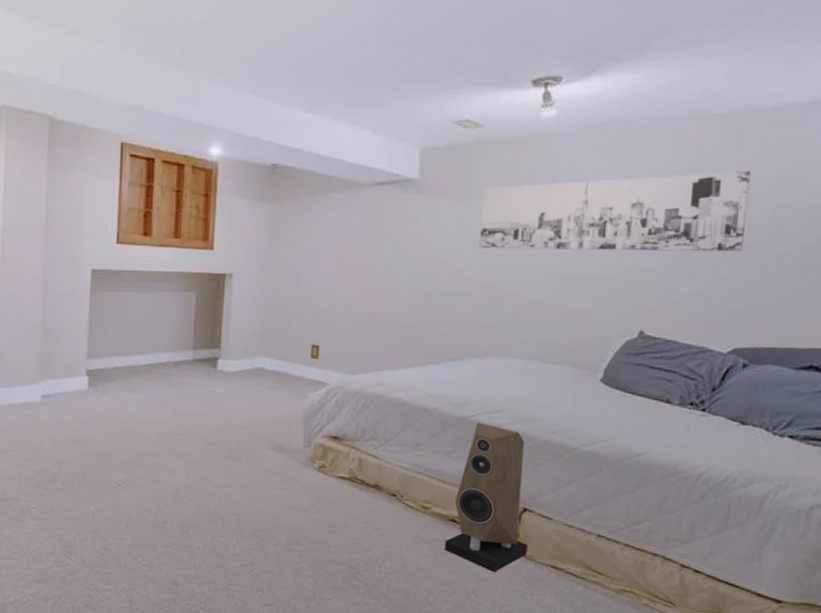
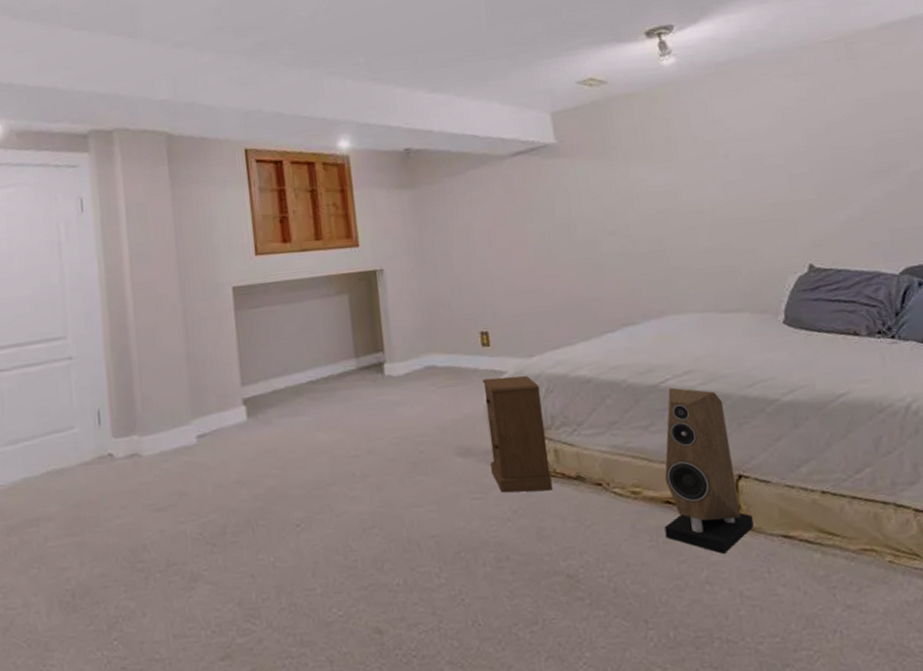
nightstand: none [298,387,356,493] -> present [481,376,553,493]
wall art: present [478,170,751,252] -> none [622,90,886,204]

